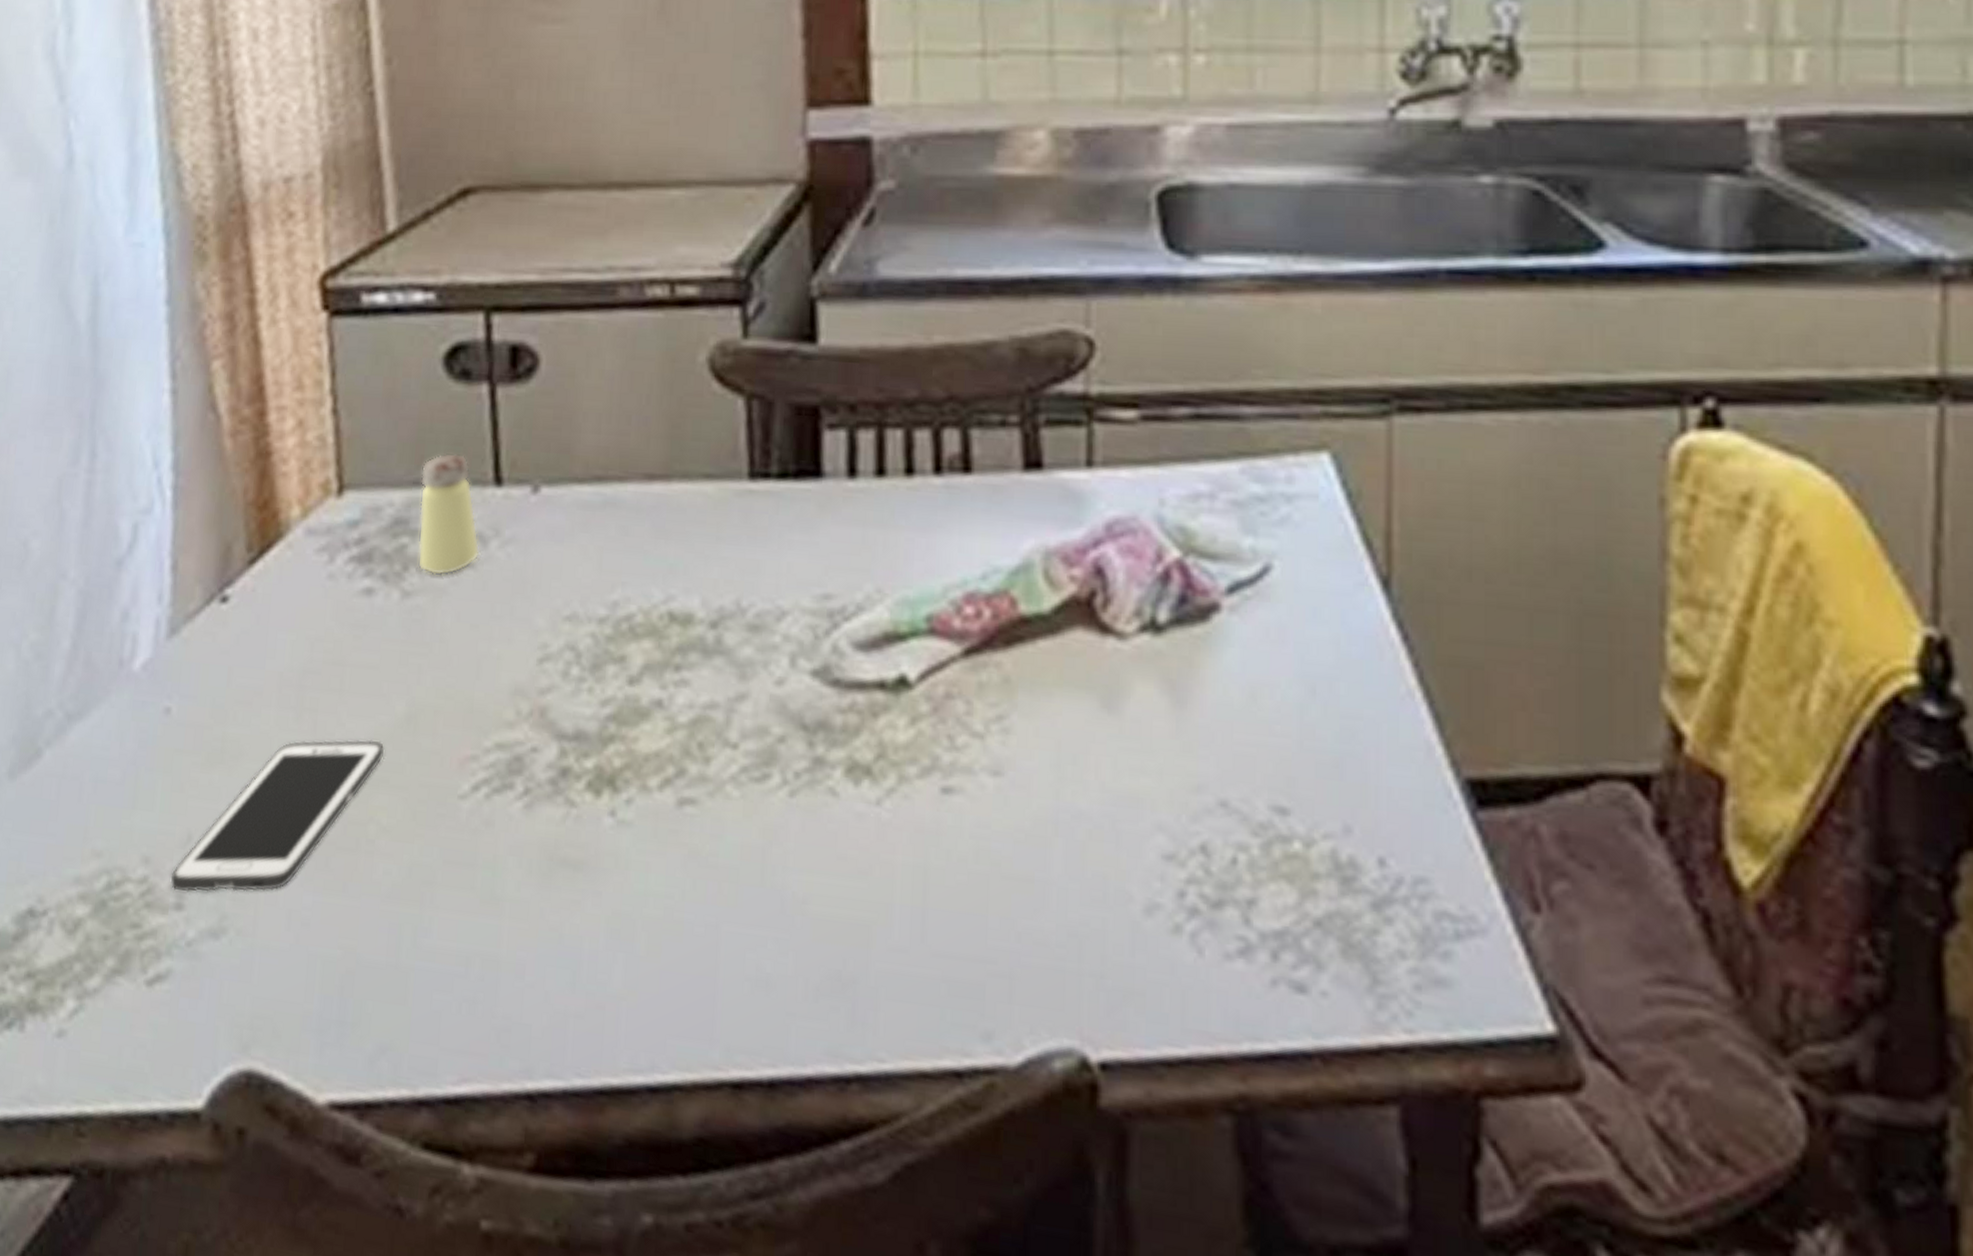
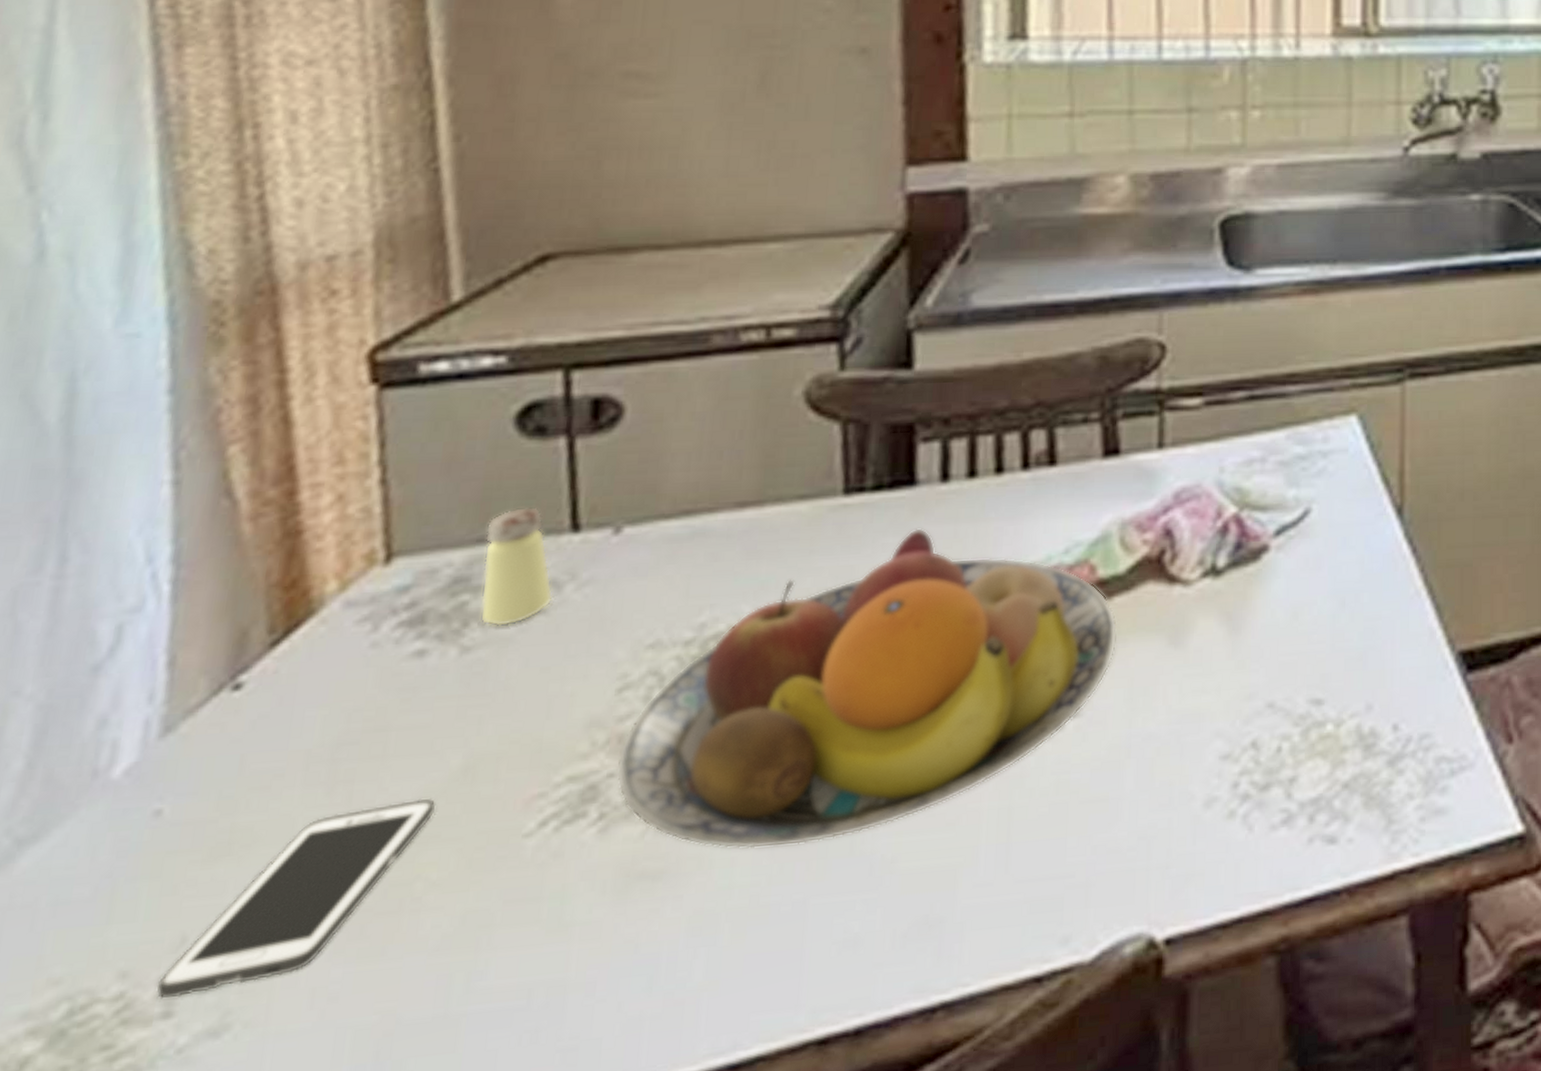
fruit bowl: none [539,527,1043,864] -> present [616,528,1118,849]

